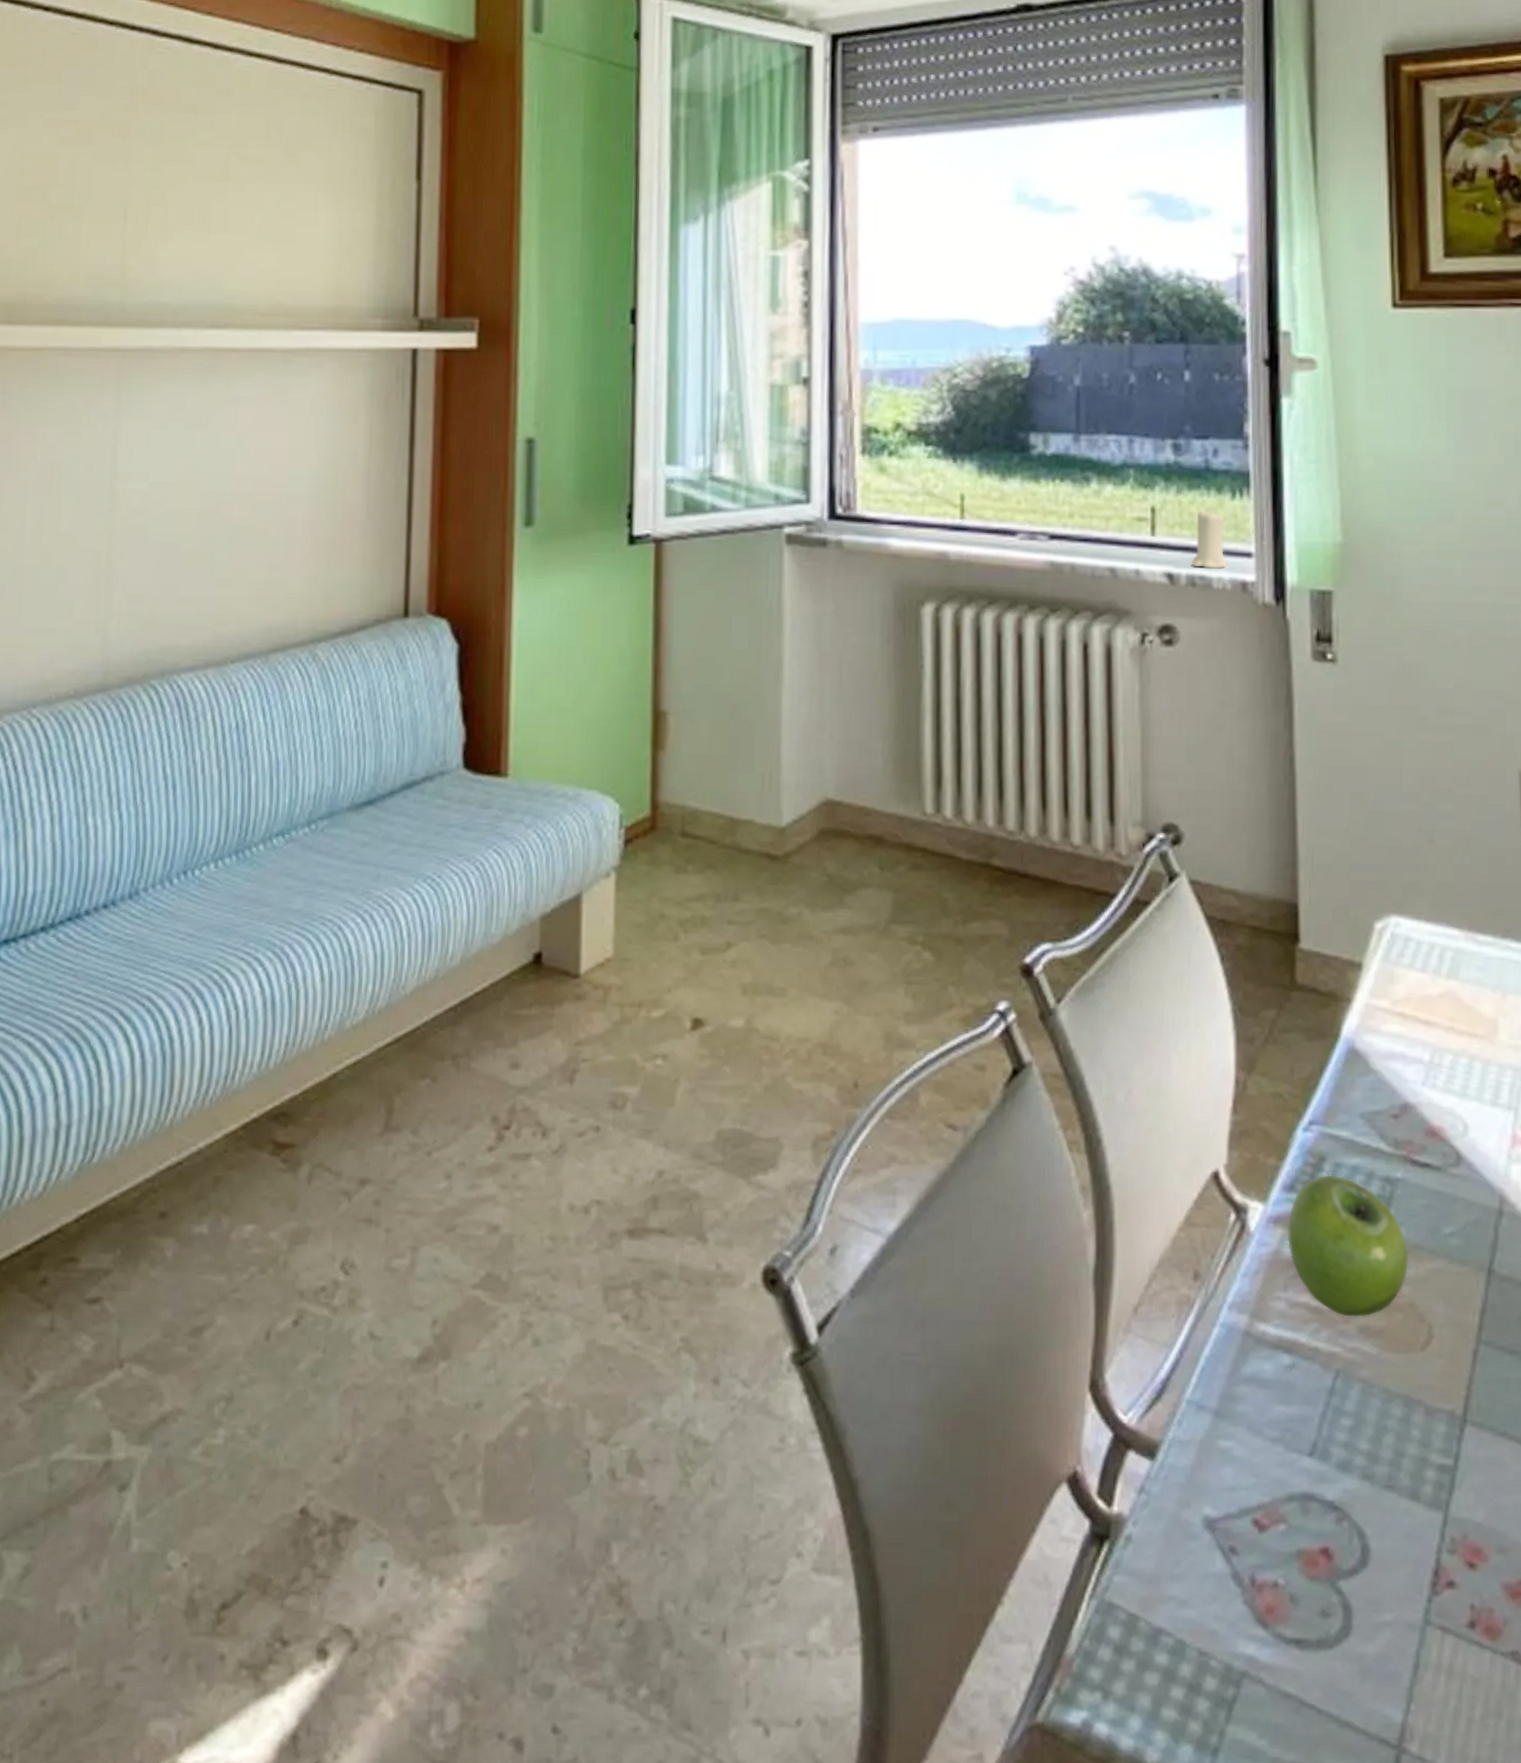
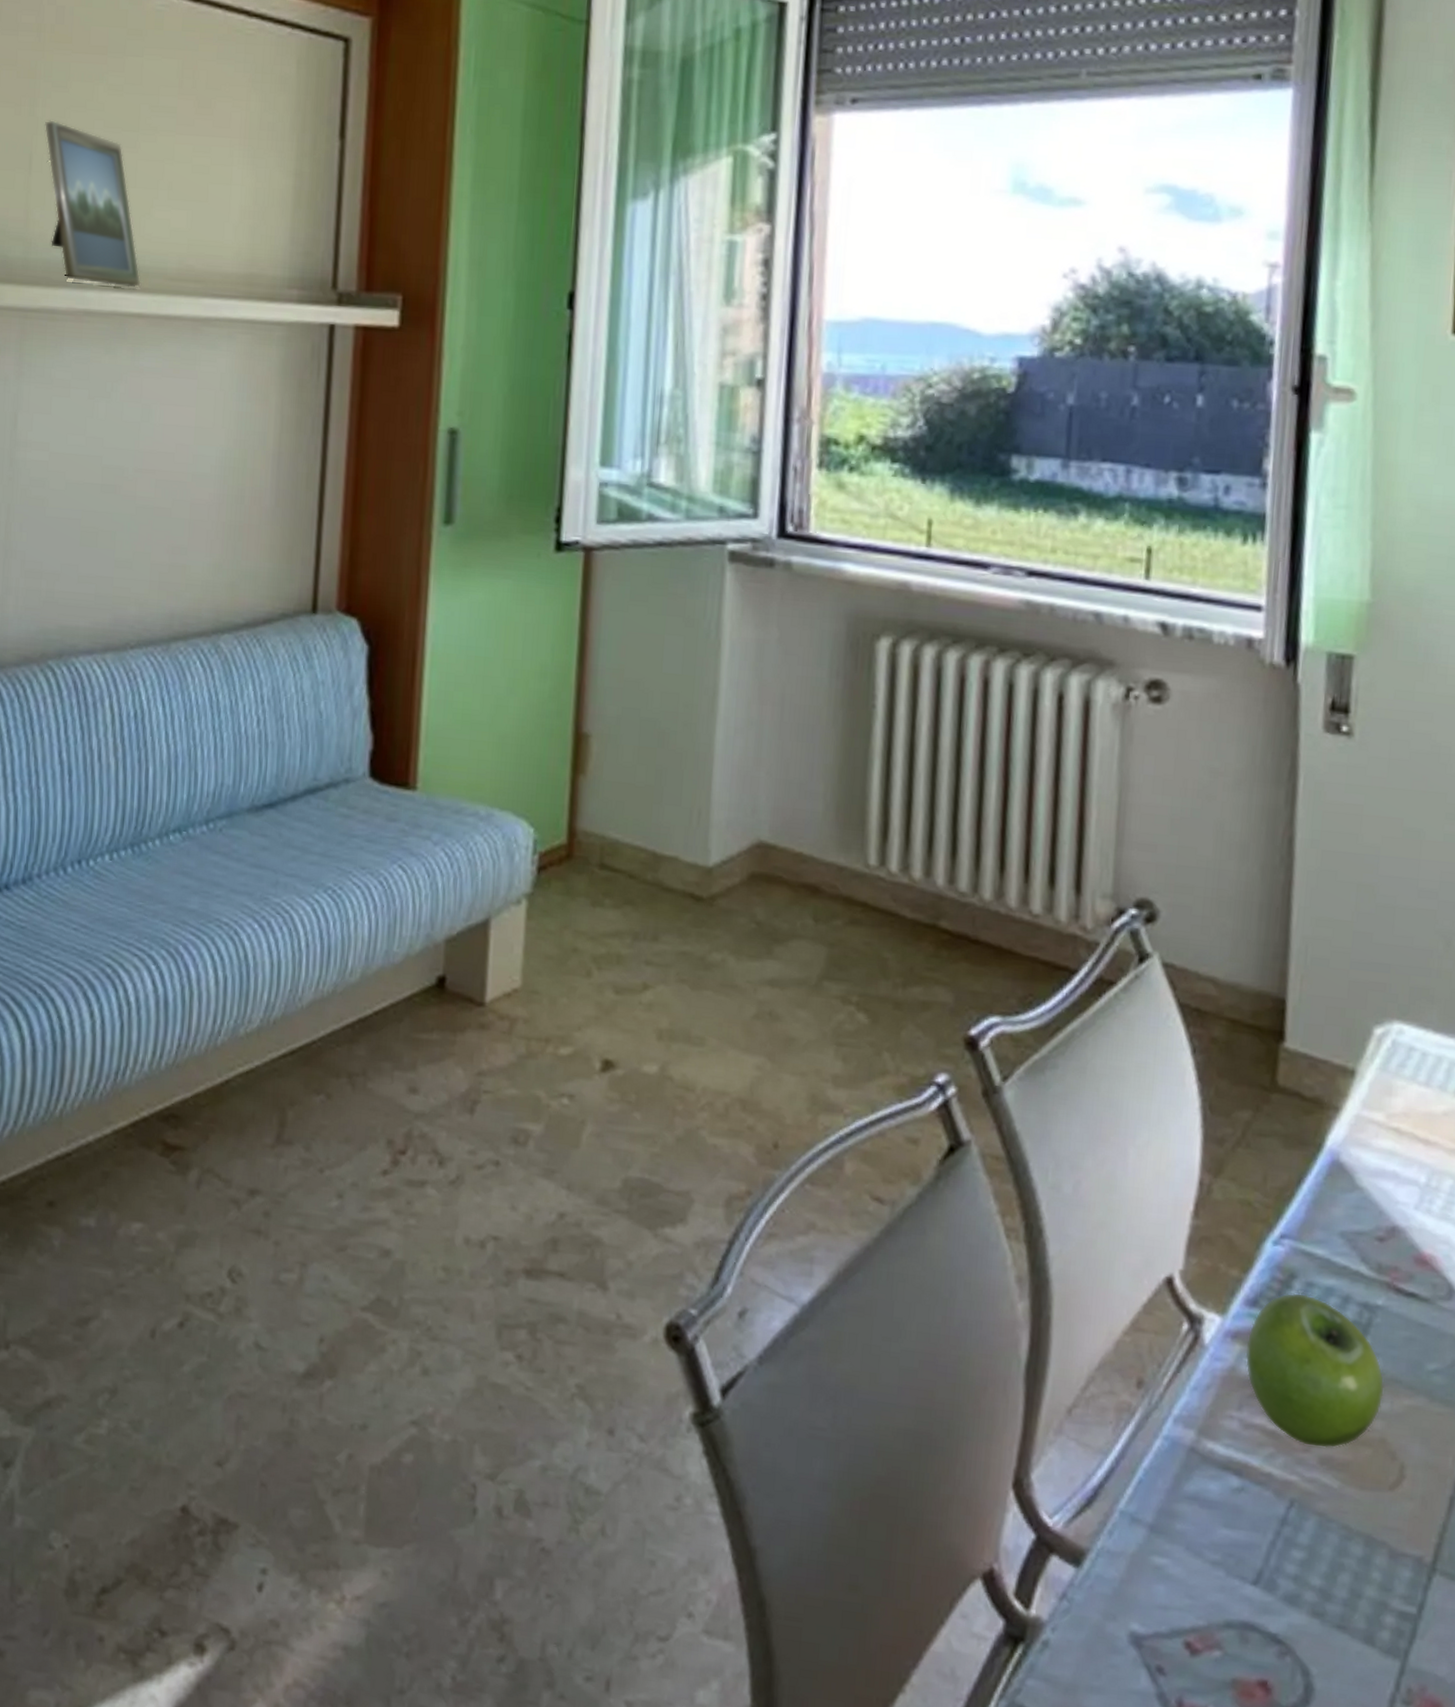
picture frame: none [138,174,233,324] -> present [44,120,141,288]
candle: present [1191,509,1227,569] -> none [1189,554,1233,622]

